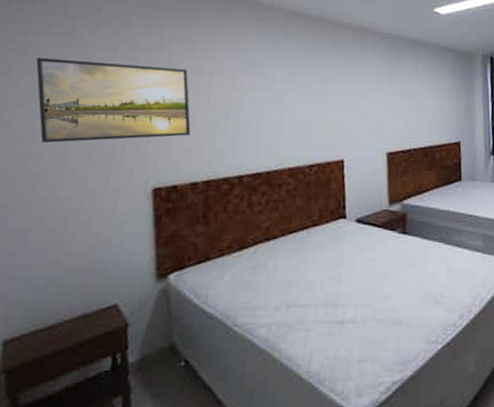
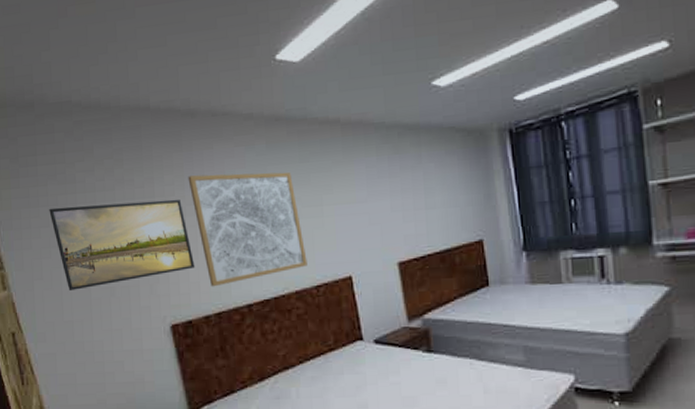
wall art: none [198,50,305,156] -> present [188,172,308,287]

